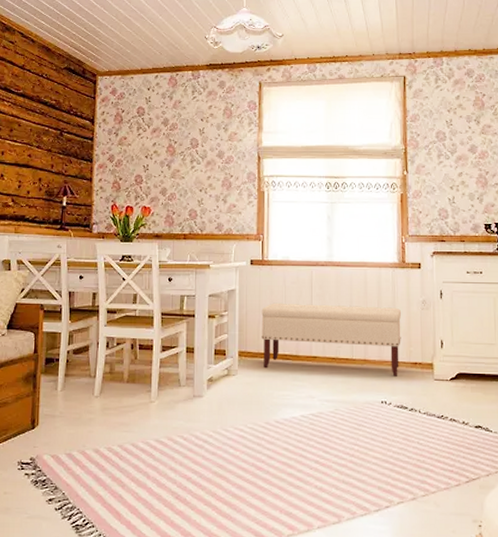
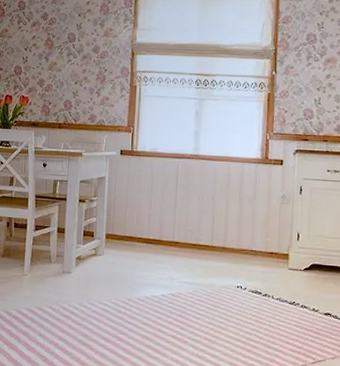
bench: present [261,302,402,376] -> none [127,191,262,264]

